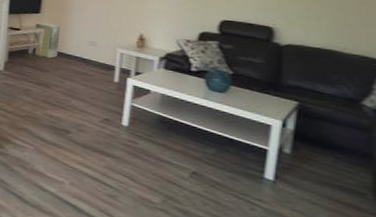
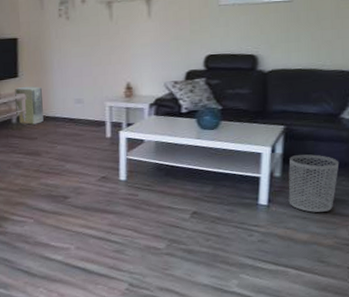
waste bin: none [297,134,358,202] -> present [288,154,340,213]

